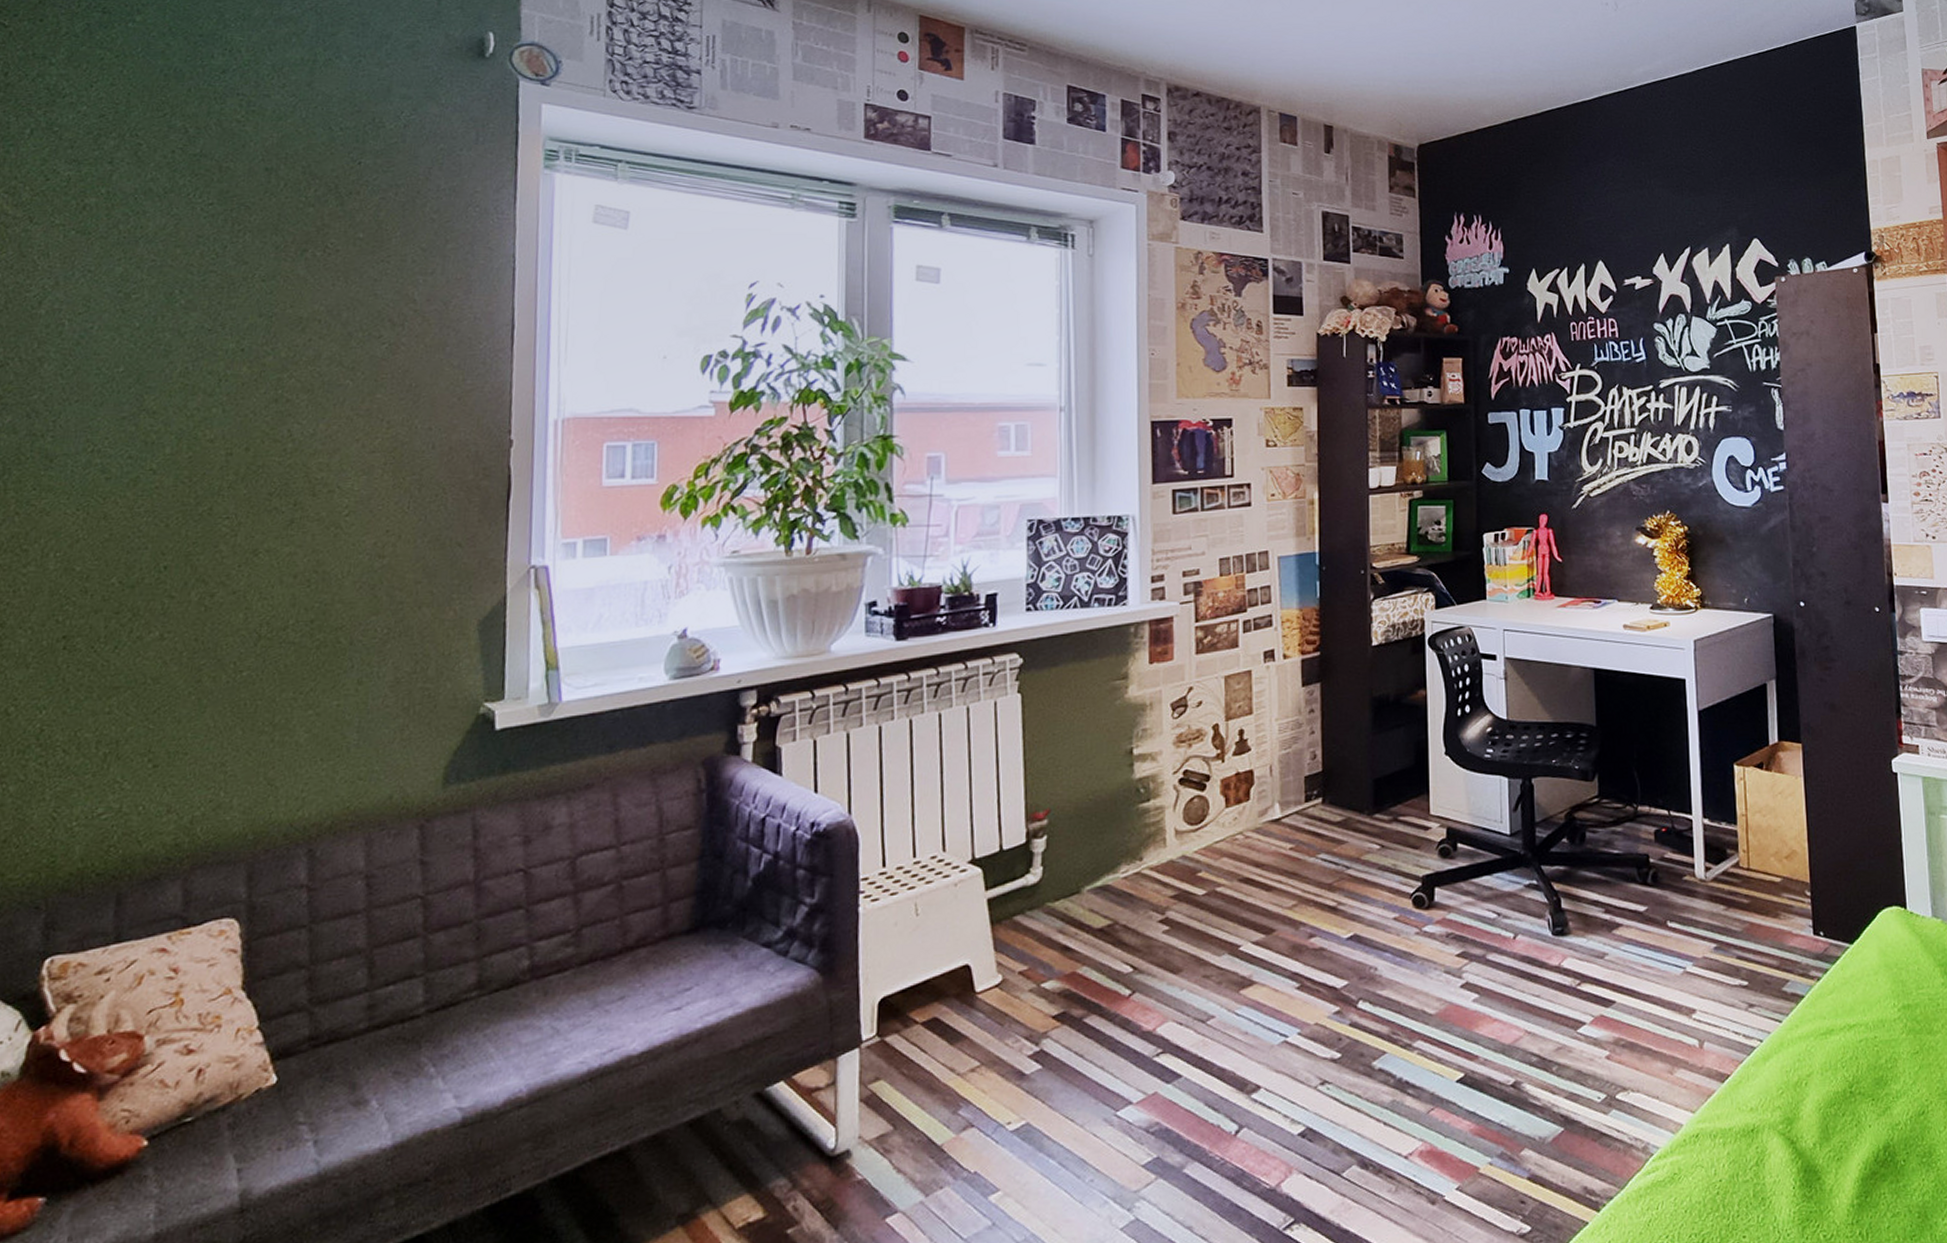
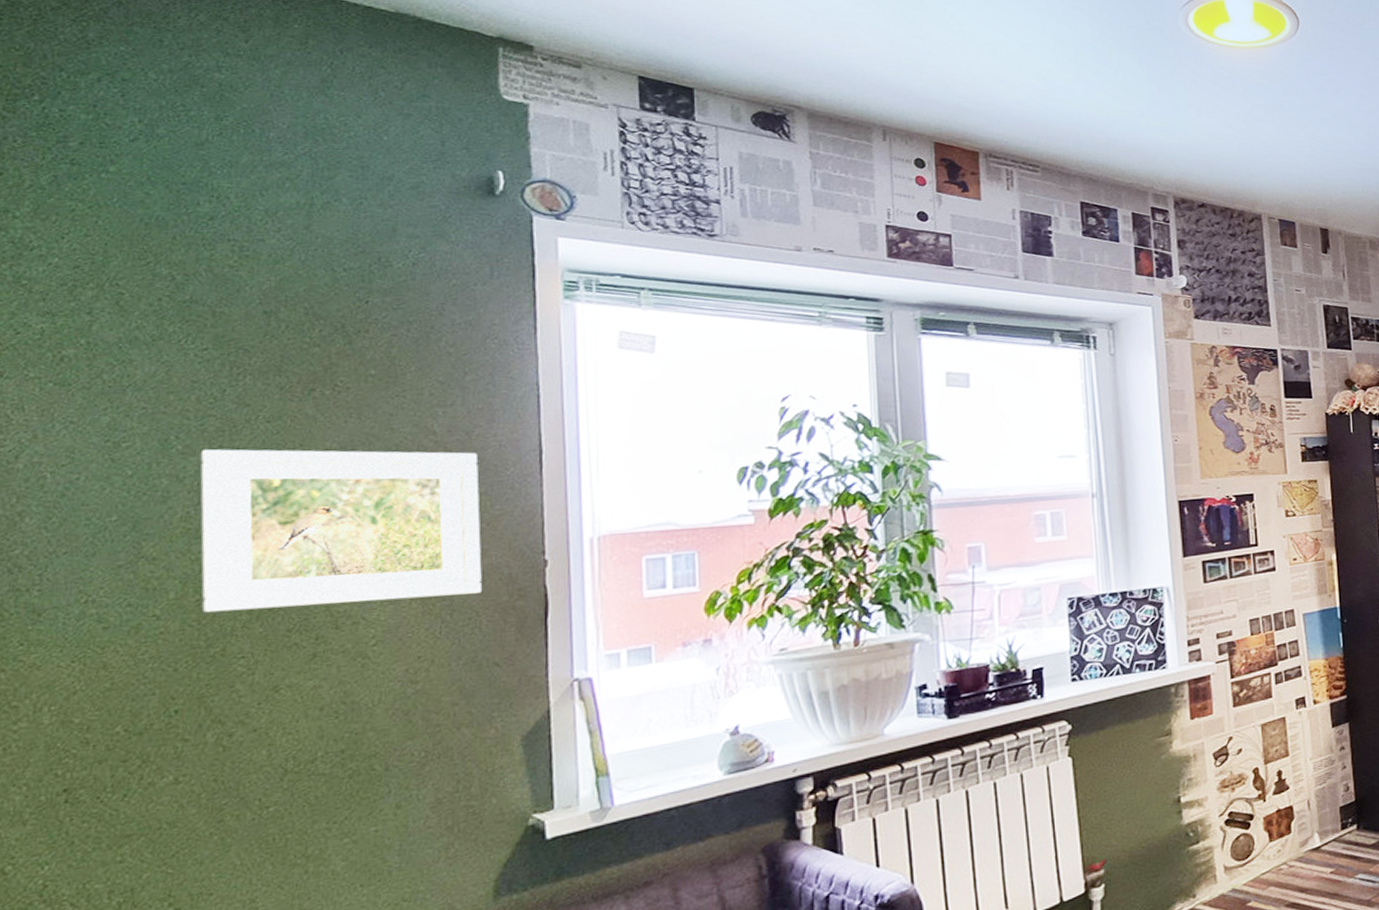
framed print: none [193,304,454,471] -> present [200,449,482,613]

